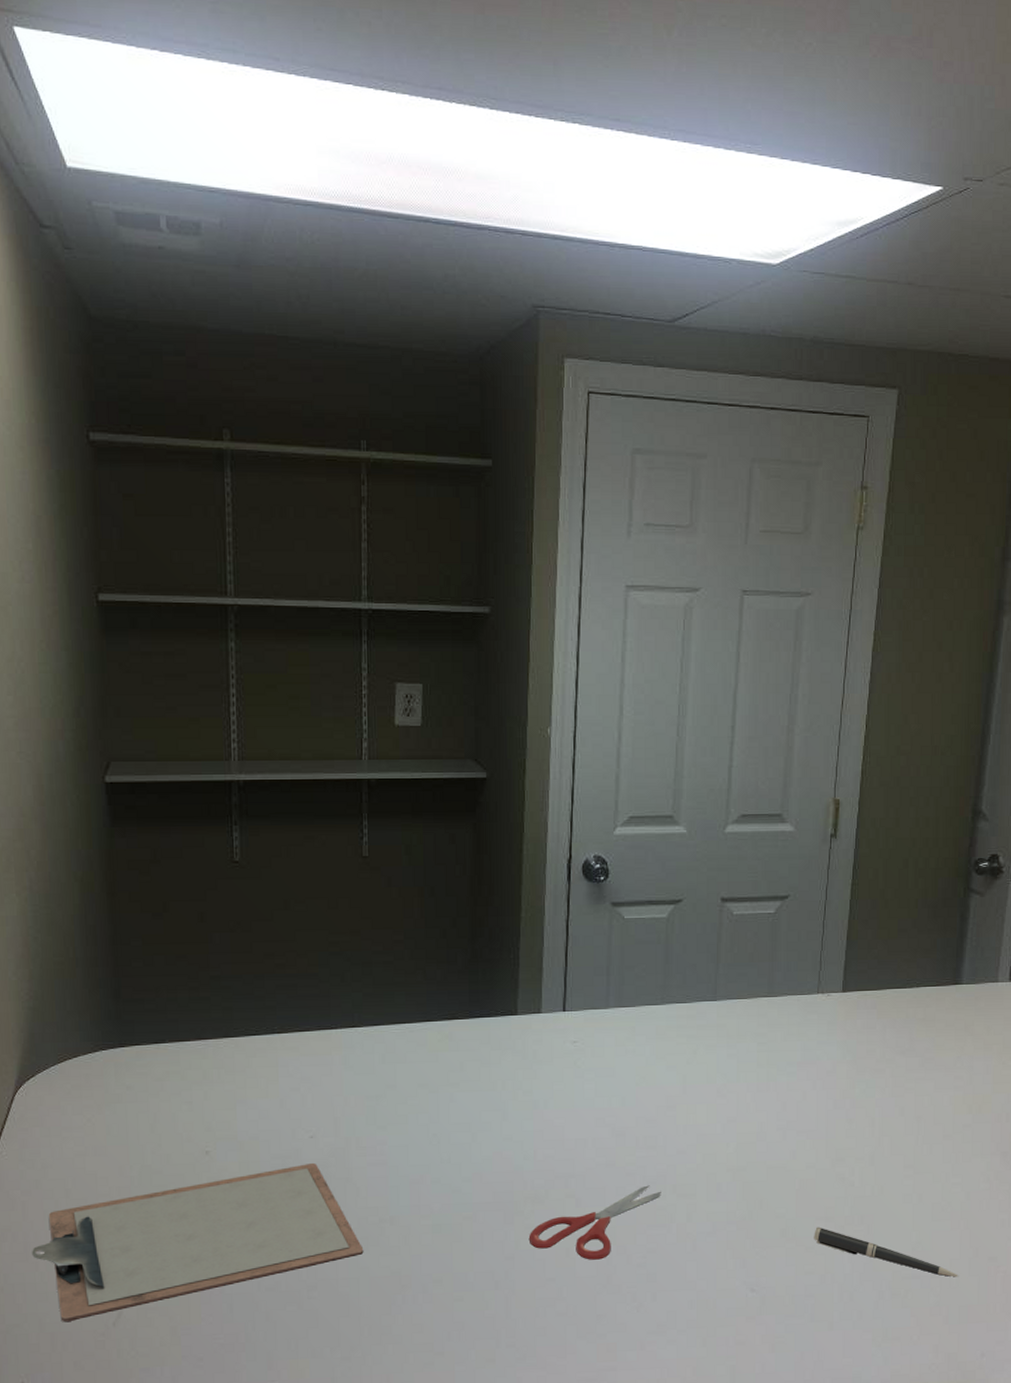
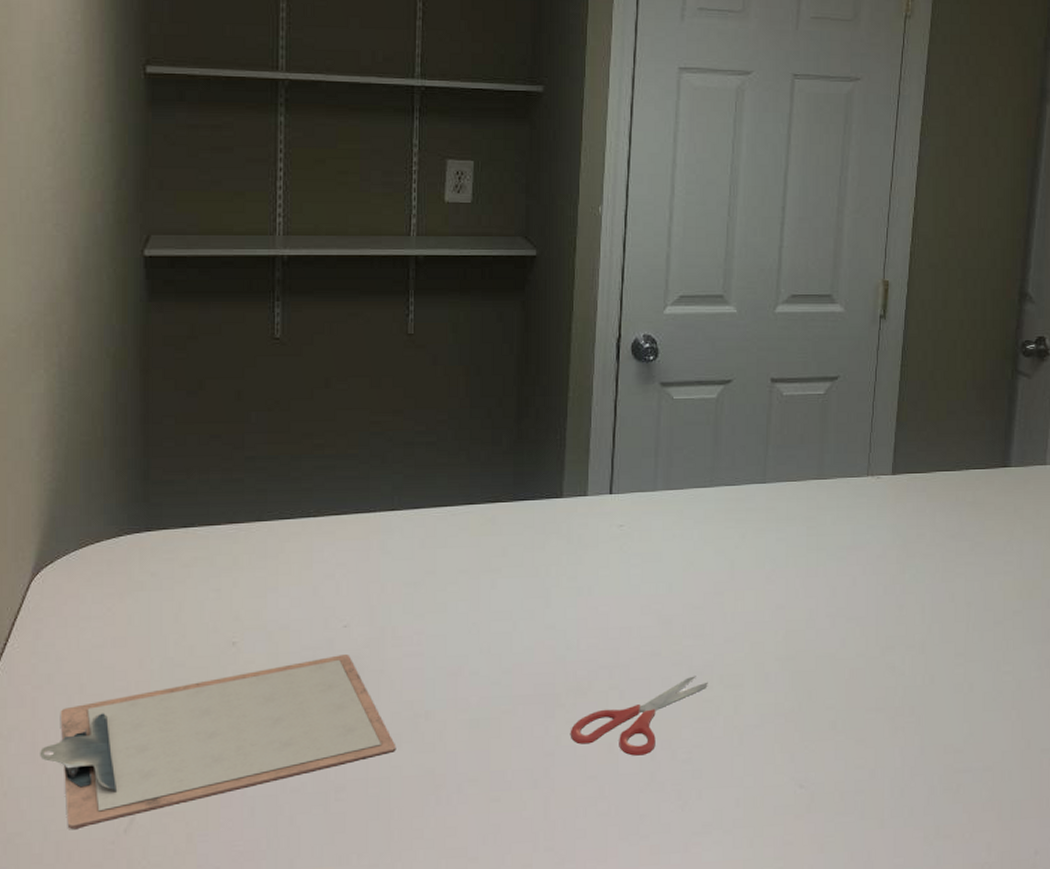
pen: present [814,1227,959,1277] -> none [864,718,1011,771]

